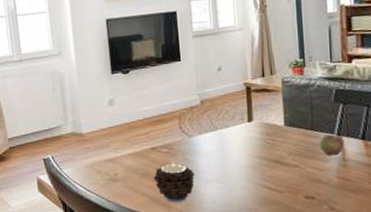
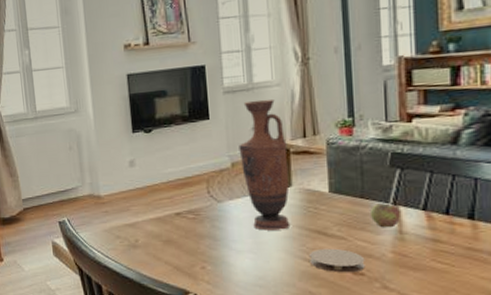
candle: present [153,162,195,202] -> none [177,229,225,273]
vase: none [207,42,252,162] -> present [239,99,291,231]
coaster: none [269,175,315,198] -> present [310,248,365,273]

